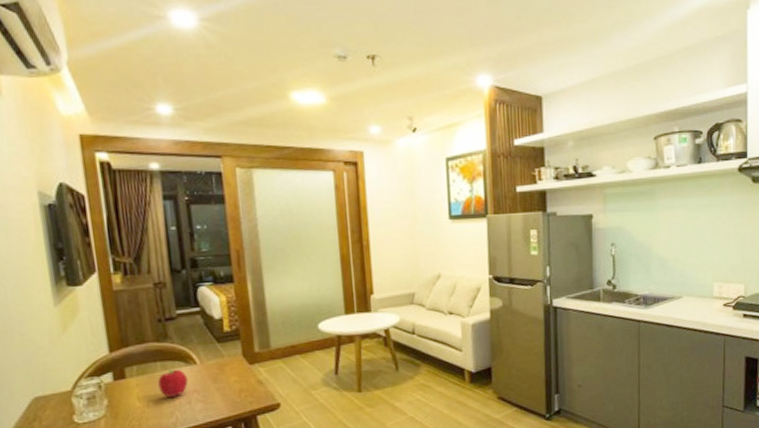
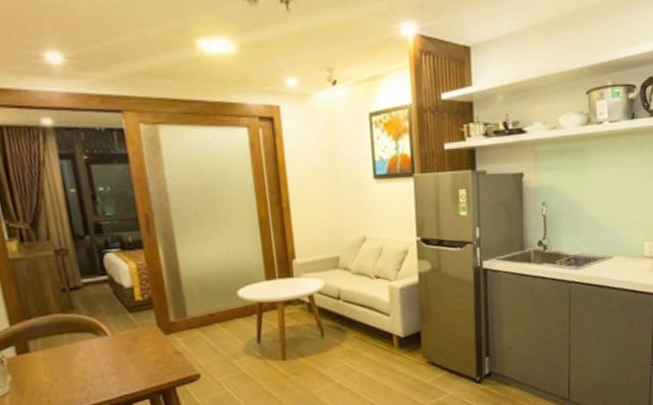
fruit: present [158,369,189,398] -> none [66,341,100,371]

